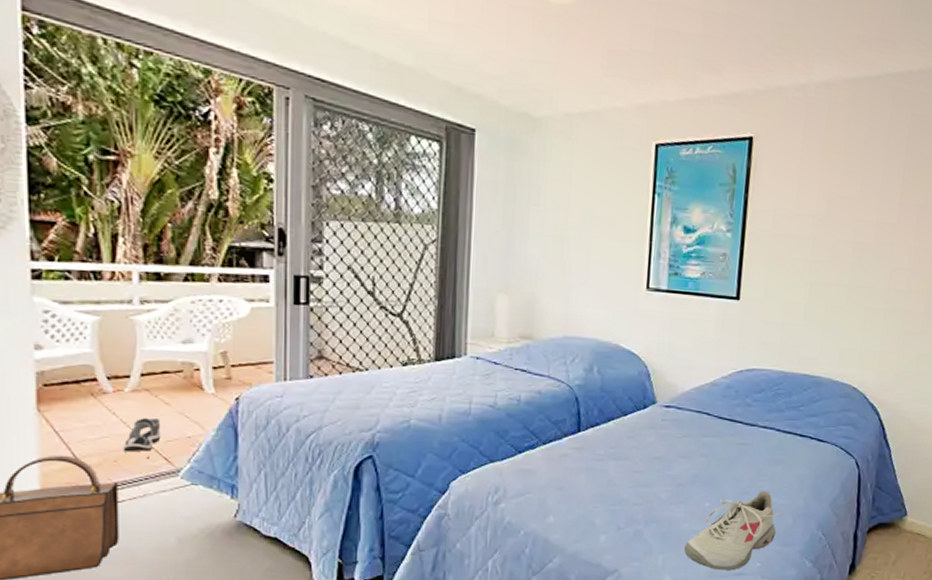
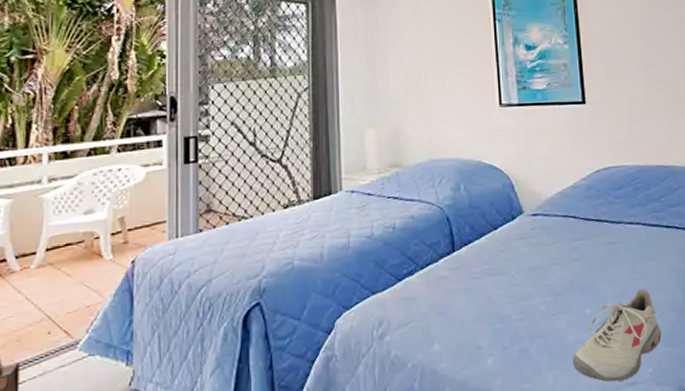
sandal: present [123,417,161,452] -> none [26,291,63,330]

